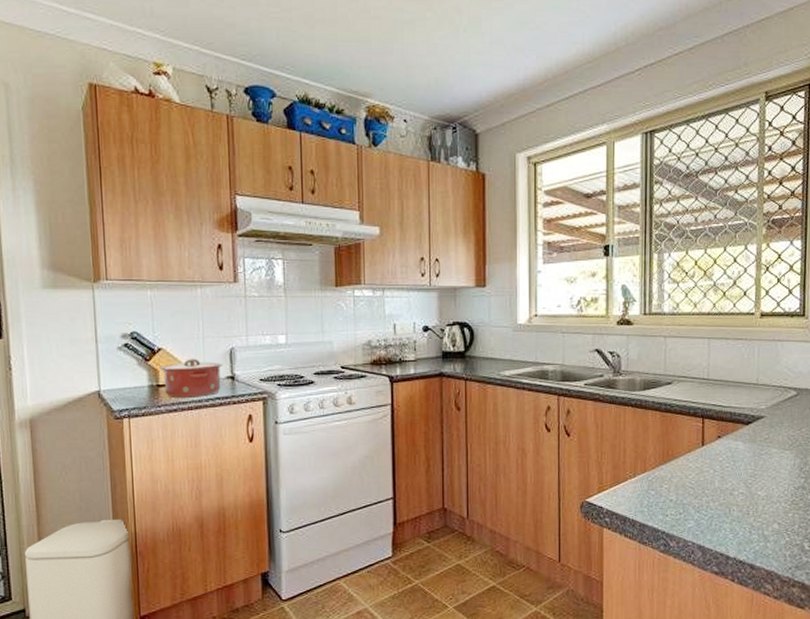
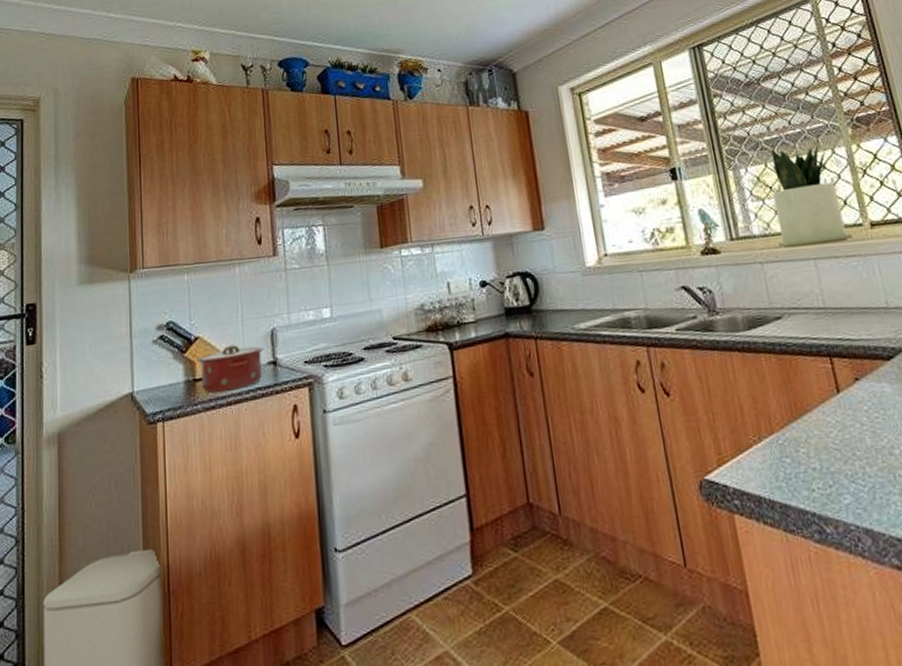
planter: none [680,237,745,327] -> present [769,142,854,248]

